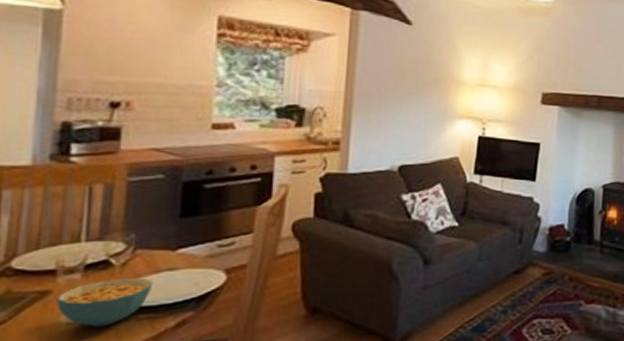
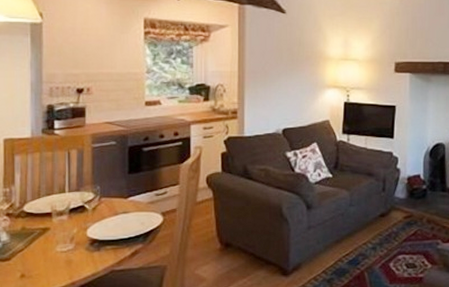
cereal bowl: present [56,278,154,327] -> none [53,219,114,255]

